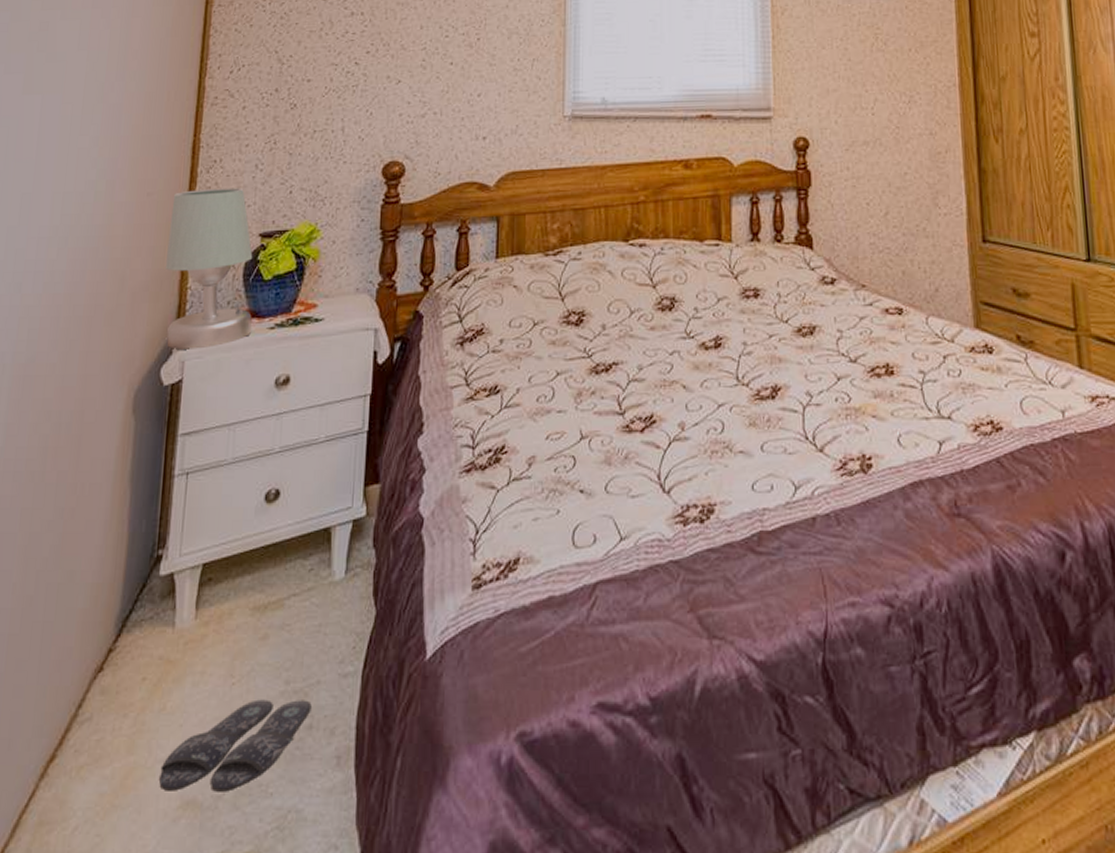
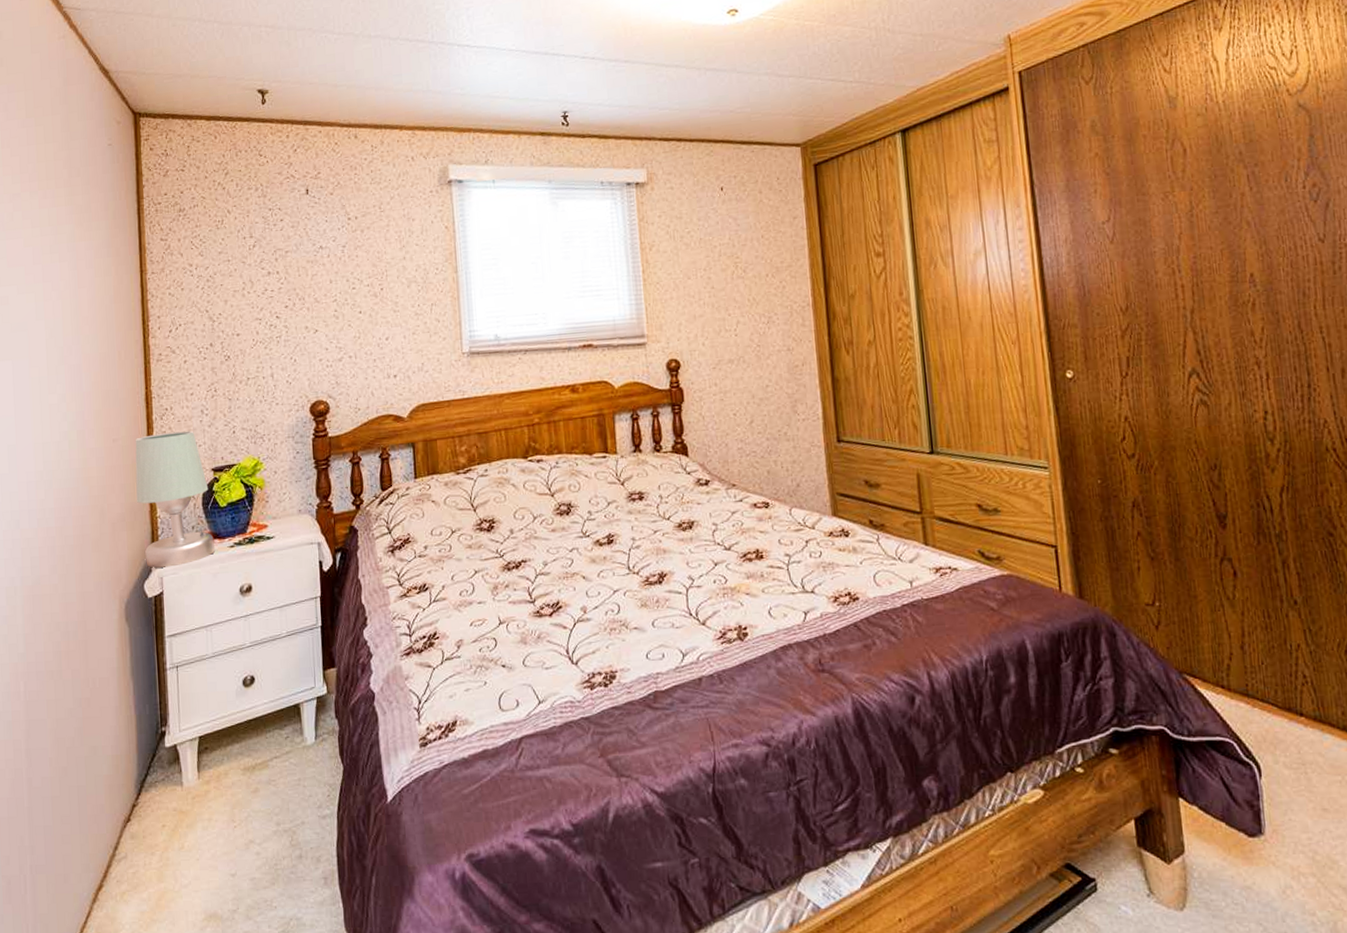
slippers: present [159,699,312,792] -> none [186,836,300,908]

